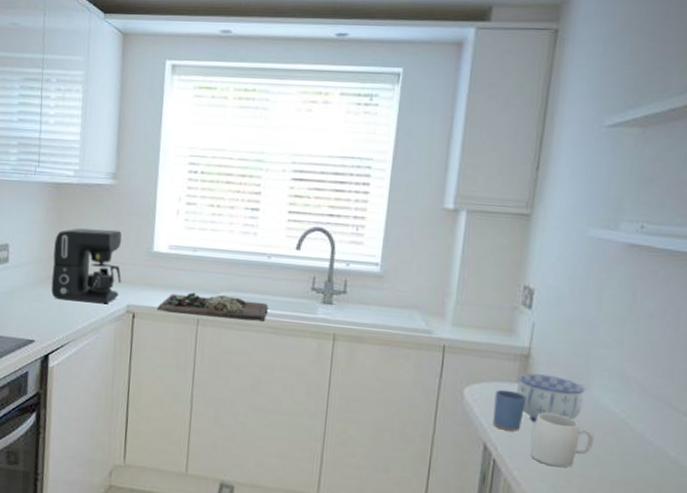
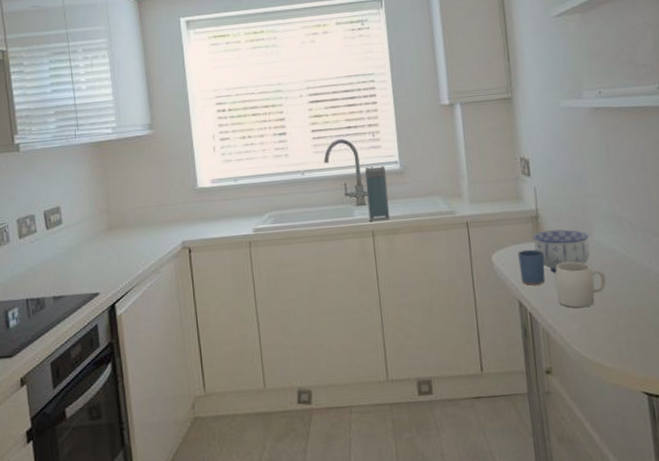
coffee maker: present [51,228,122,304] -> none [104,174,173,250]
cutting board: present [156,293,269,323] -> none [210,215,311,242]
soap dispenser: none [333,262,363,327] -> present [364,166,390,222]

